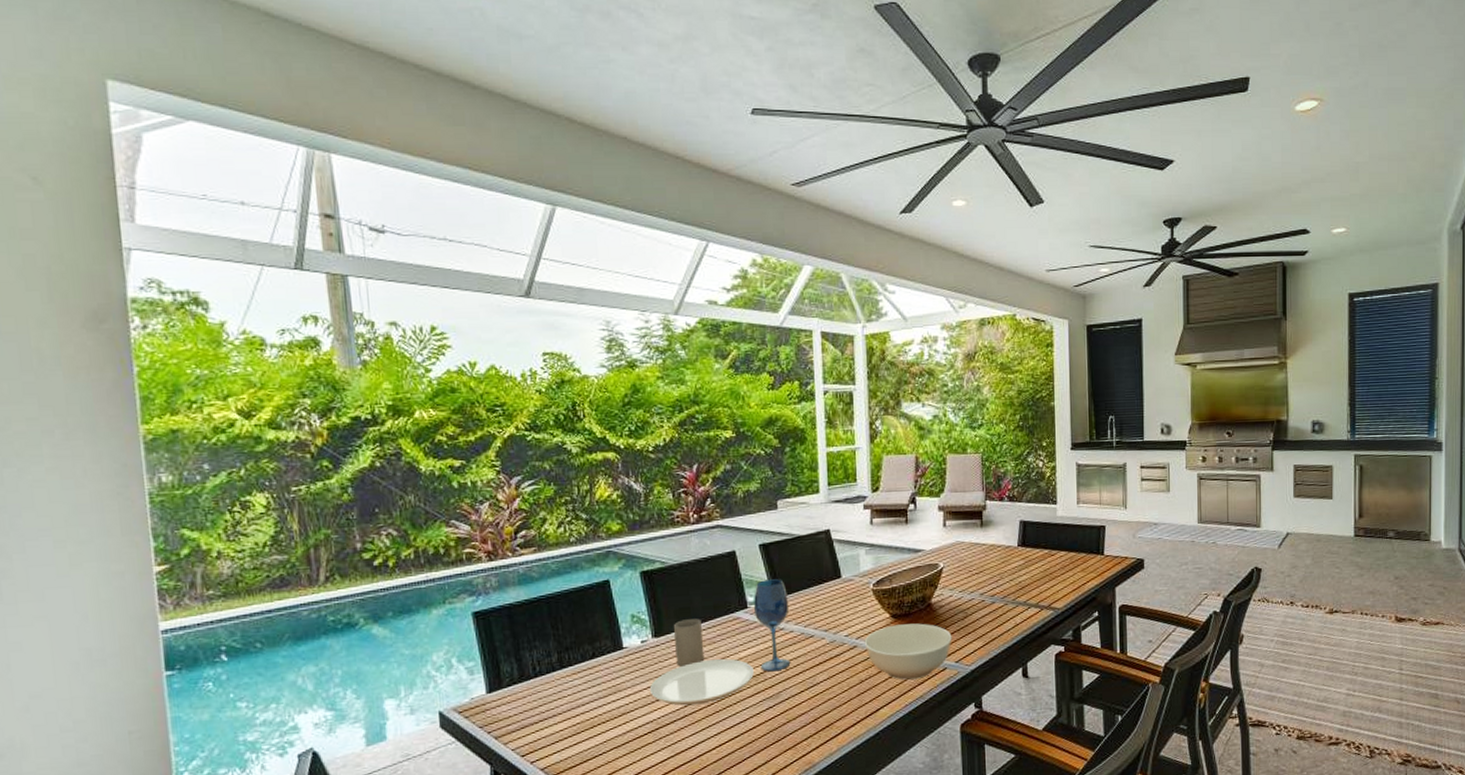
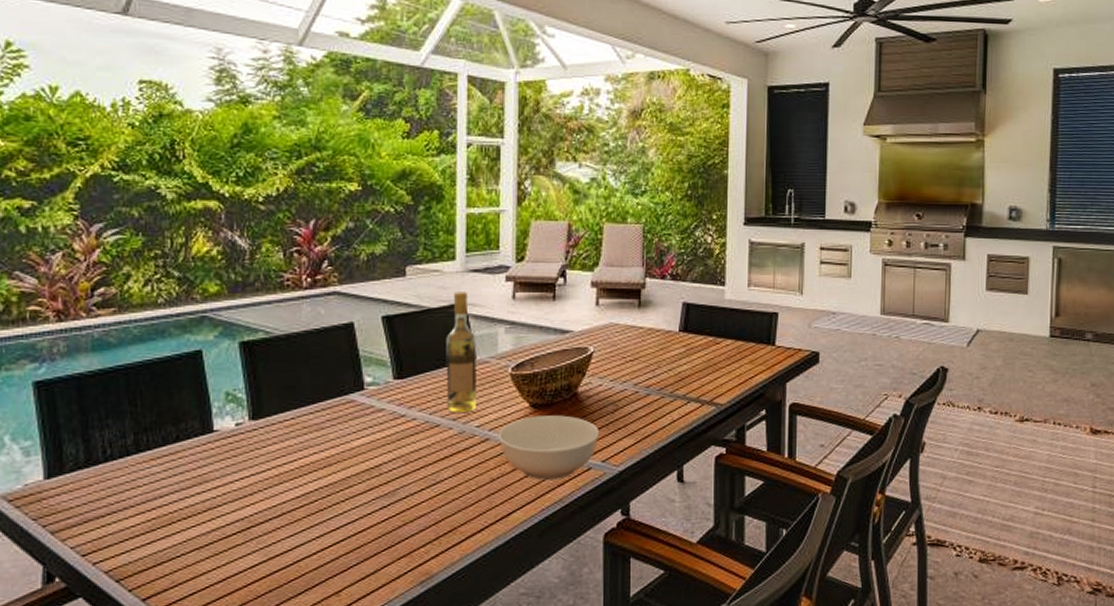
plate: present [649,659,754,706] -> none [242,448,367,502]
cup: present [673,619,705,667] -> none [274,400,310,455]
wineglass: present [754,579,791,672] -> none [372,357,413,465]
bottle: none [815,520,845,625] -> present [446,292,478,413]

